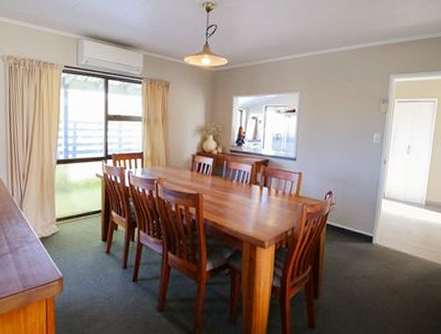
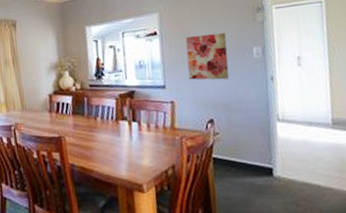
wall art: none [317,118,353,159] -> present [185,33,229,80]

